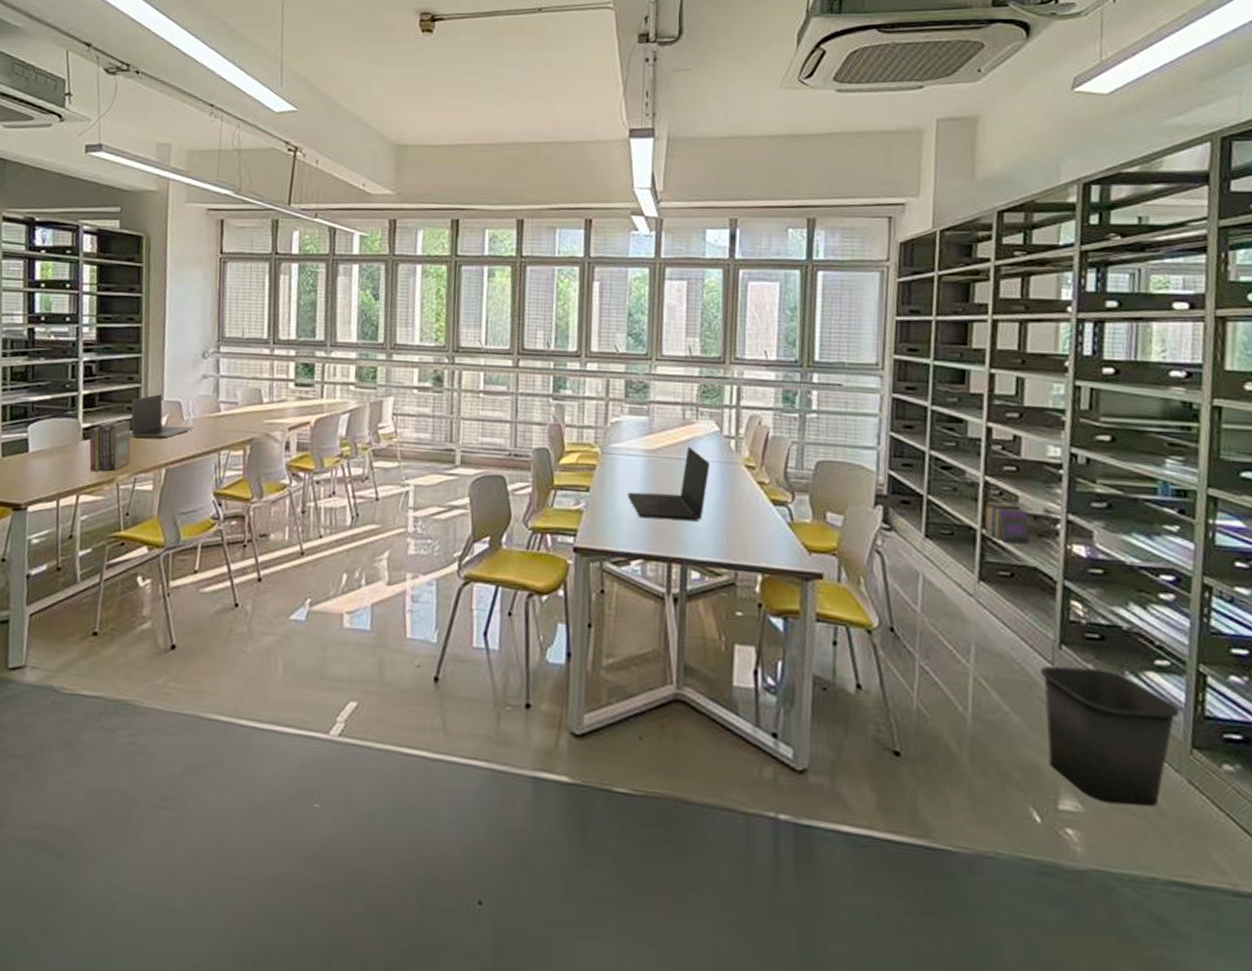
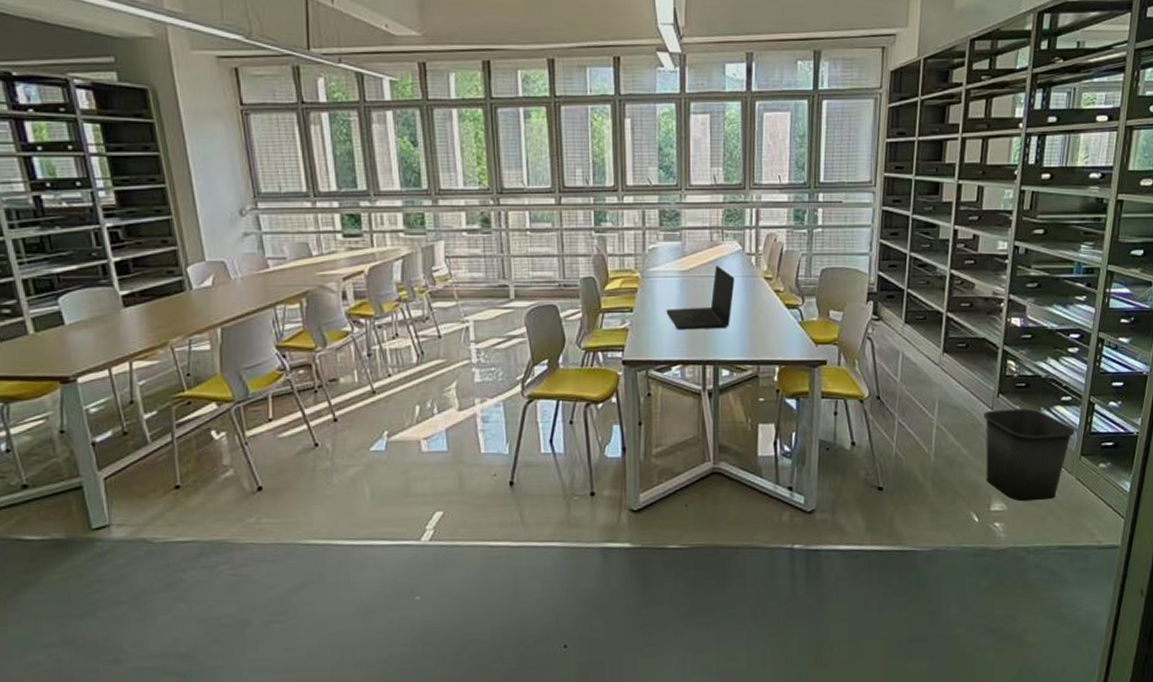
books: present [88,420,131,471] -> none [129,283,182,337]
laptop computer: present [131,394,194,439] -> none [170,255,244,301]
books: present [984,502,1030,545] -> none [948,290,981,323]

